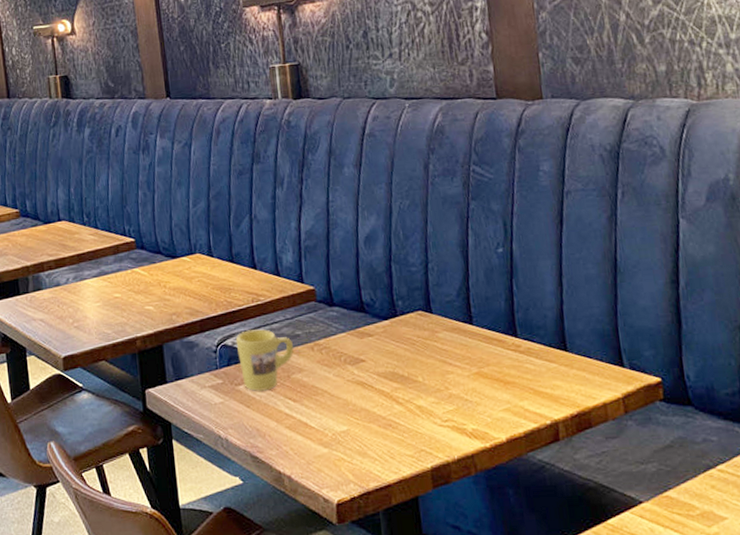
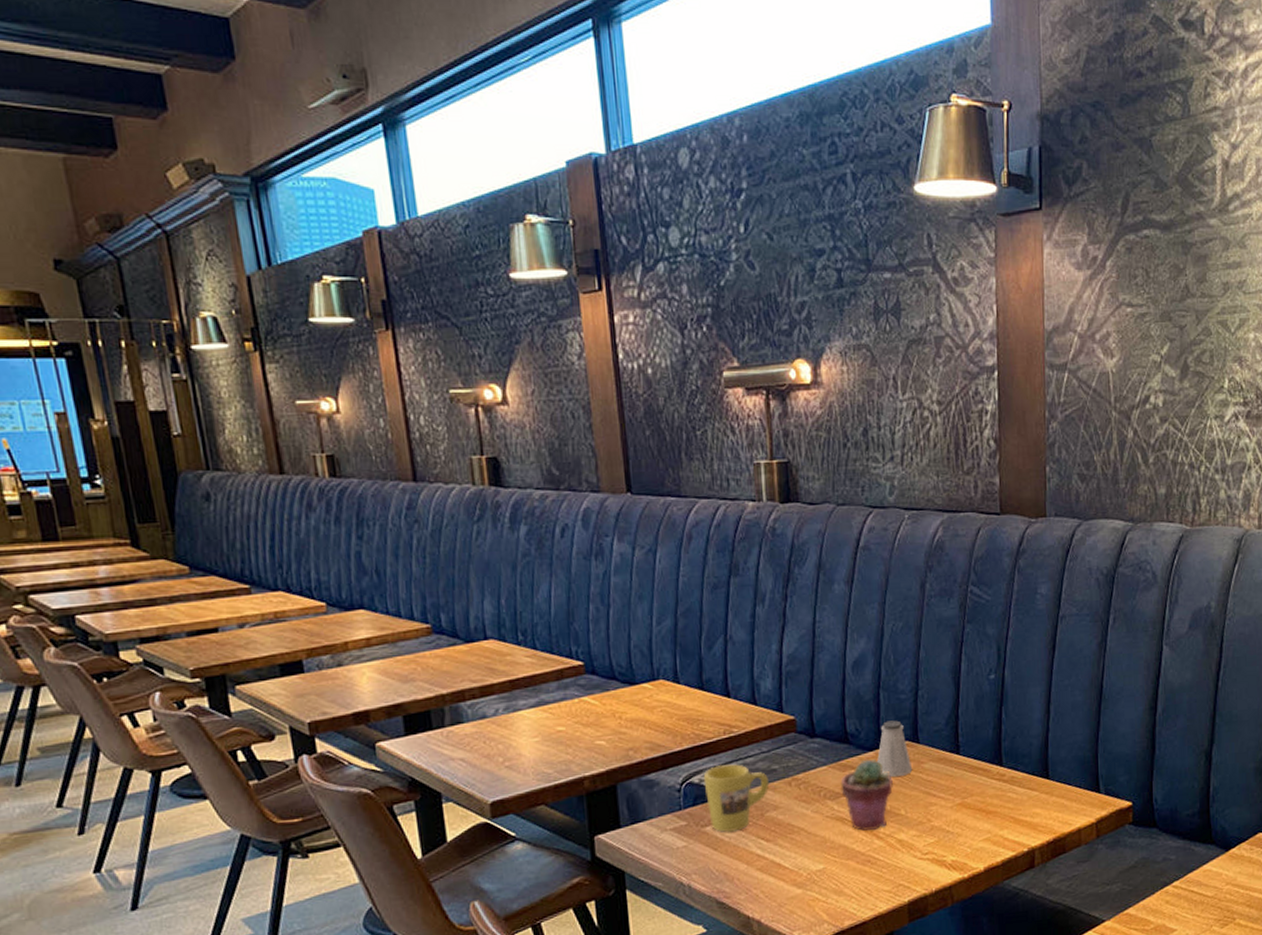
potted succulent: none [359,327,409,395] -> present [840,759,893,831]
saltshaker: none [392,291,428,345] -> present [877,720,913,777]

